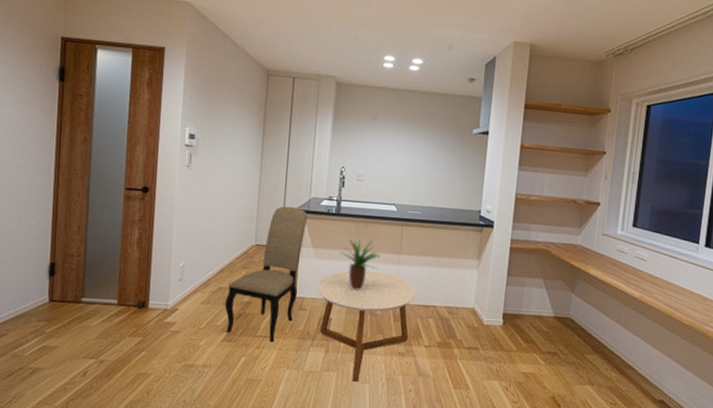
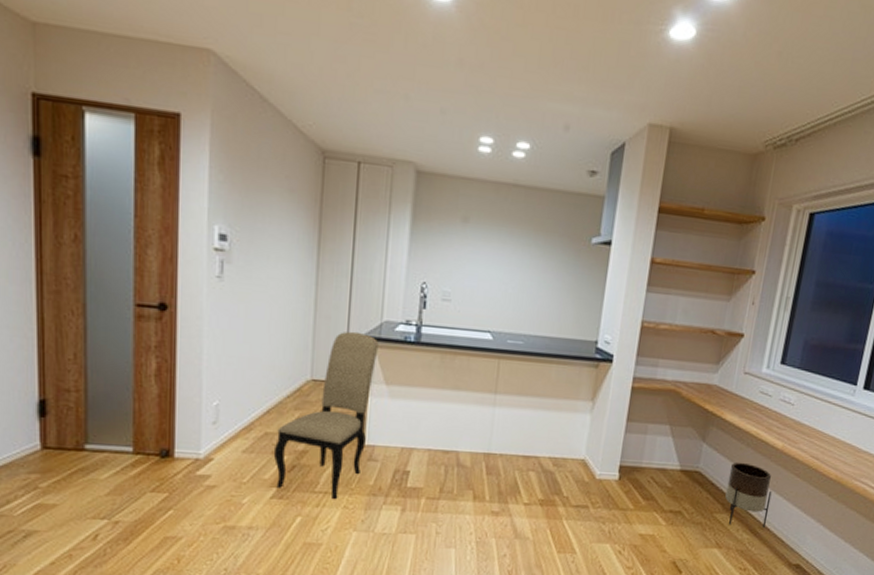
coffee table: present [316,270,417,382] -> none [390,413,516,546]
potted plant: present [339,239,380,291] -> none [418,374,471,438]
planter: none [594,310,634,367] -> present [725,462,772,527]

